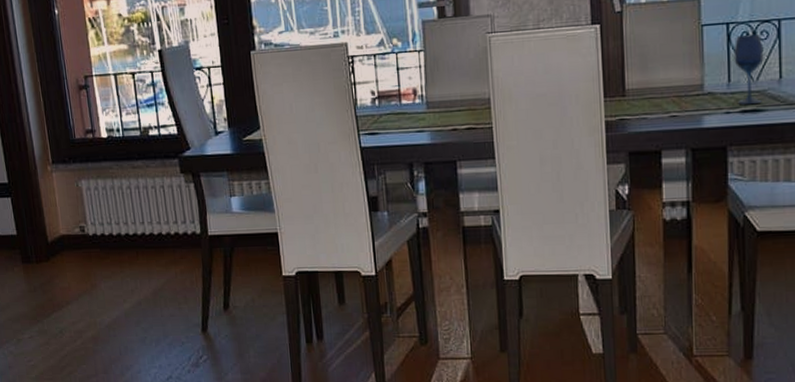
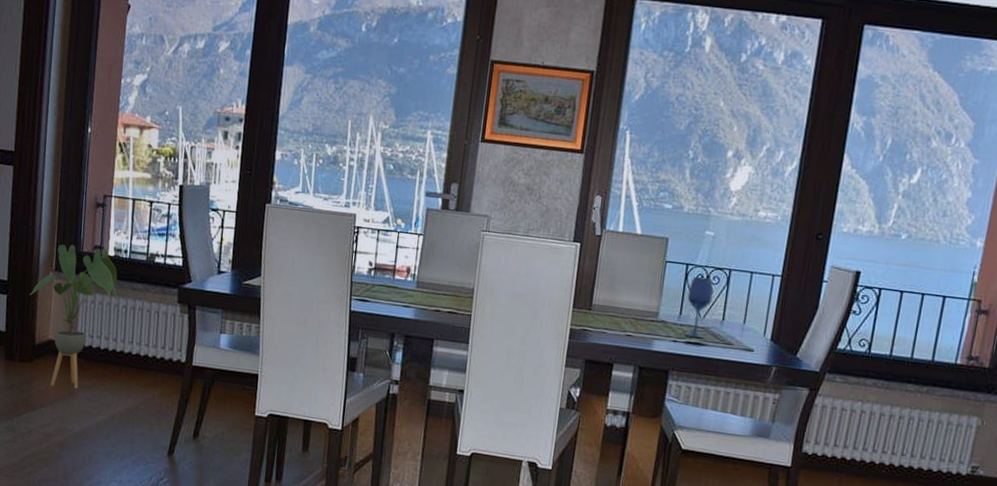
house plant: none [32,130,121,282] -> present [30,244,119,389]

